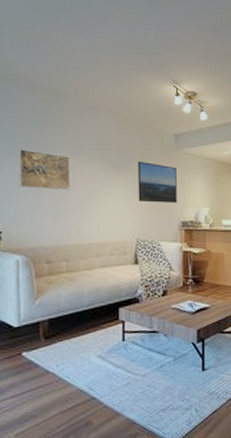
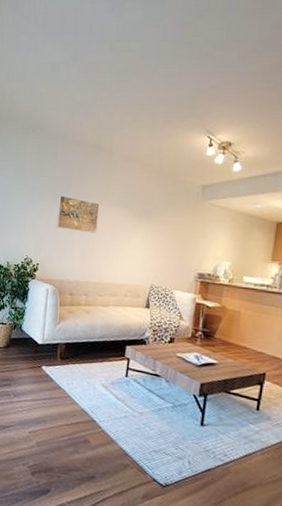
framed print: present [137,161,177,203] -> none [157,210,200,254]

